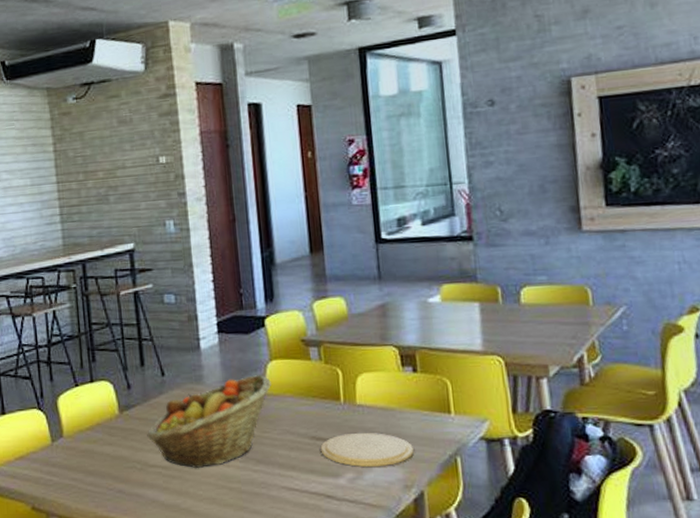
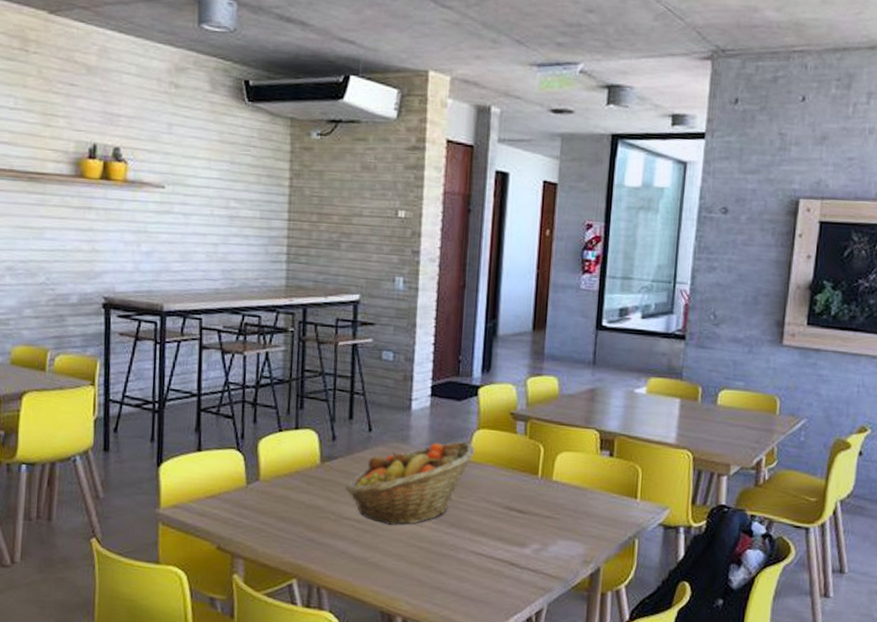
plate: present [320,432,414,468] -> none [512,507,598,541]

